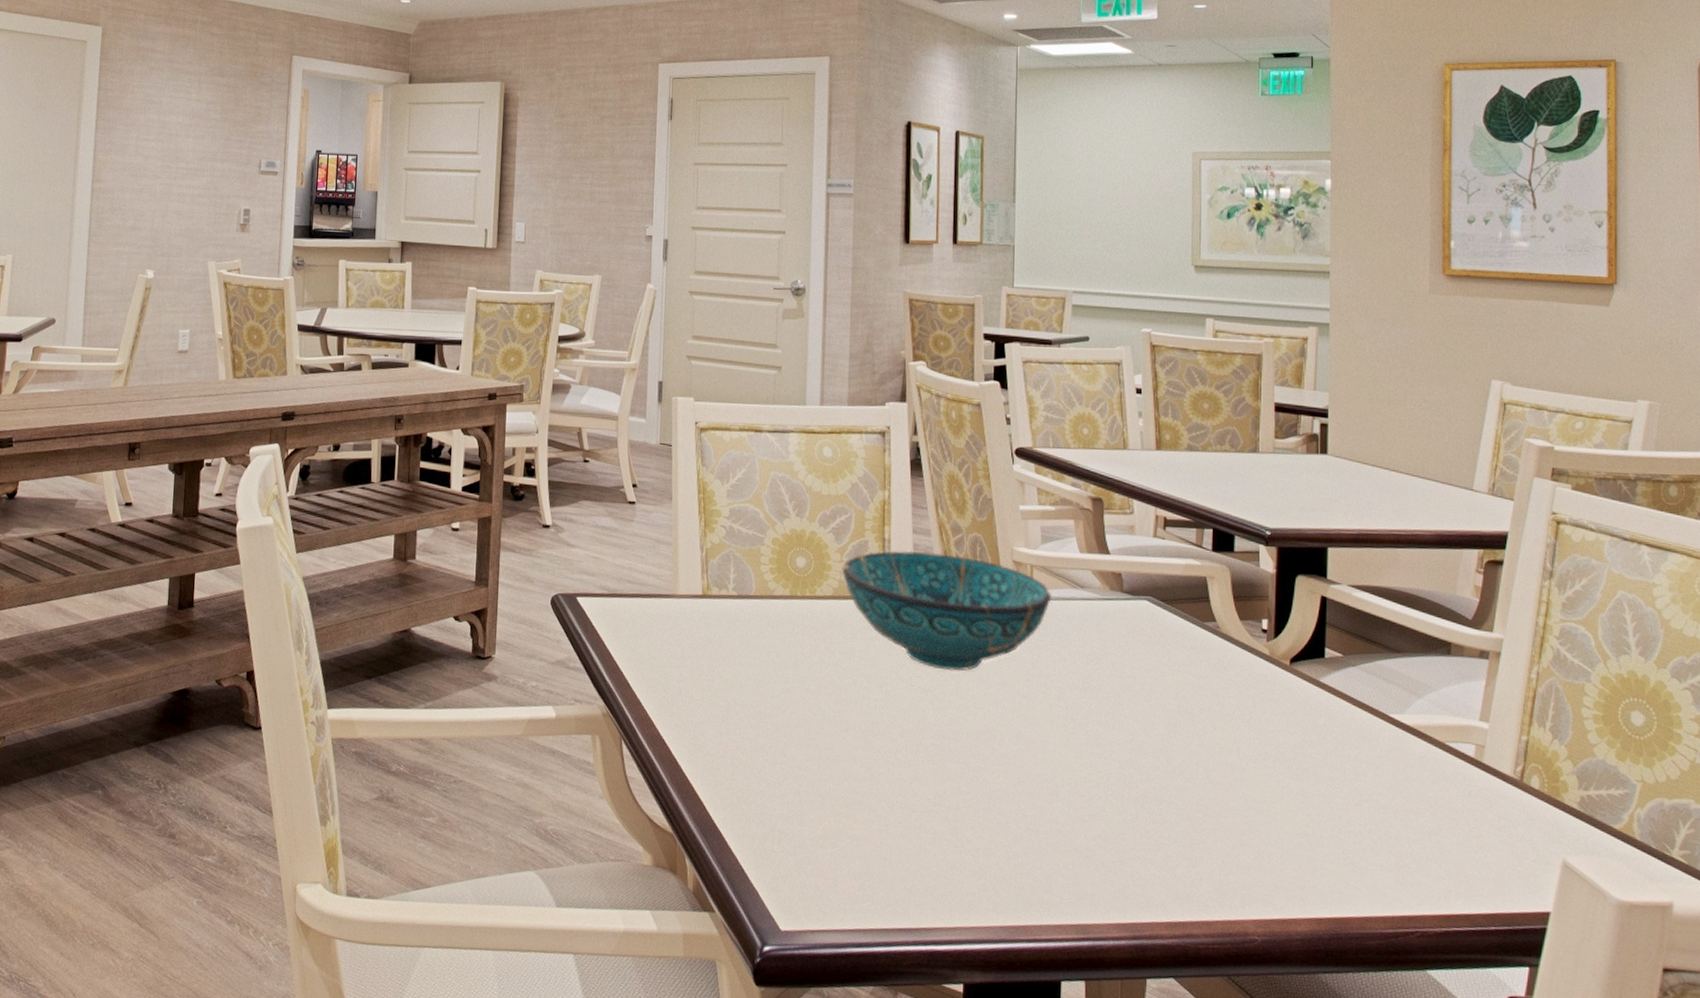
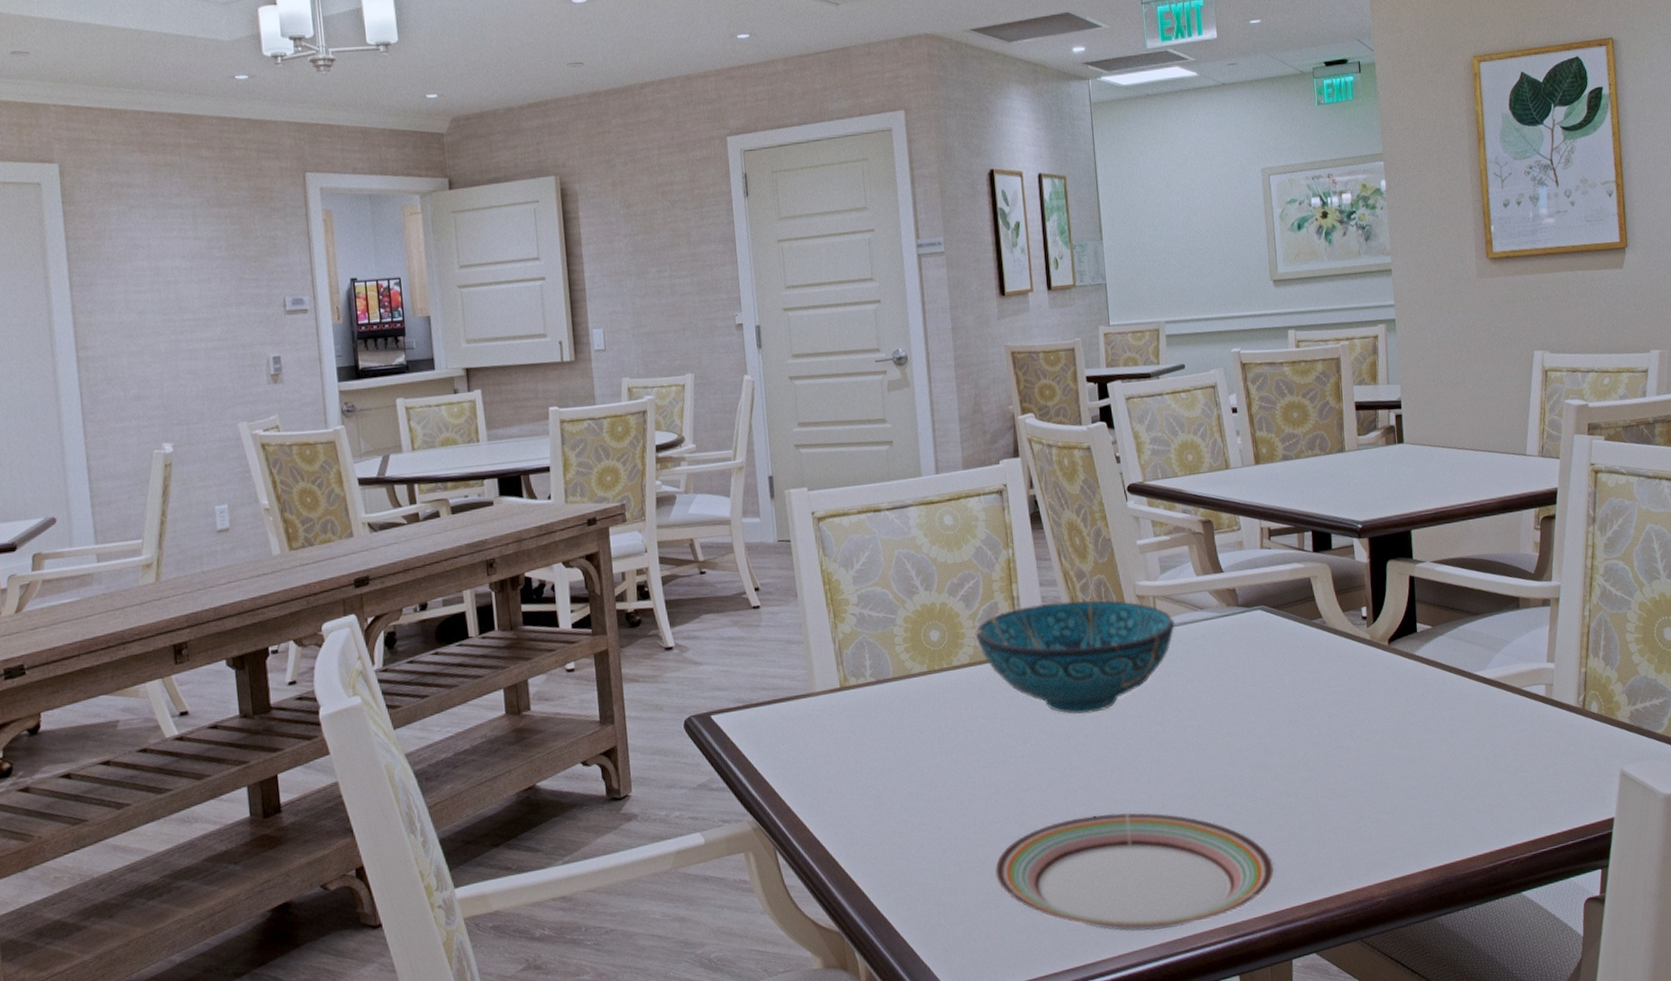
plate: none [834,774,1136,914] -> present [994,812,1275,932]

